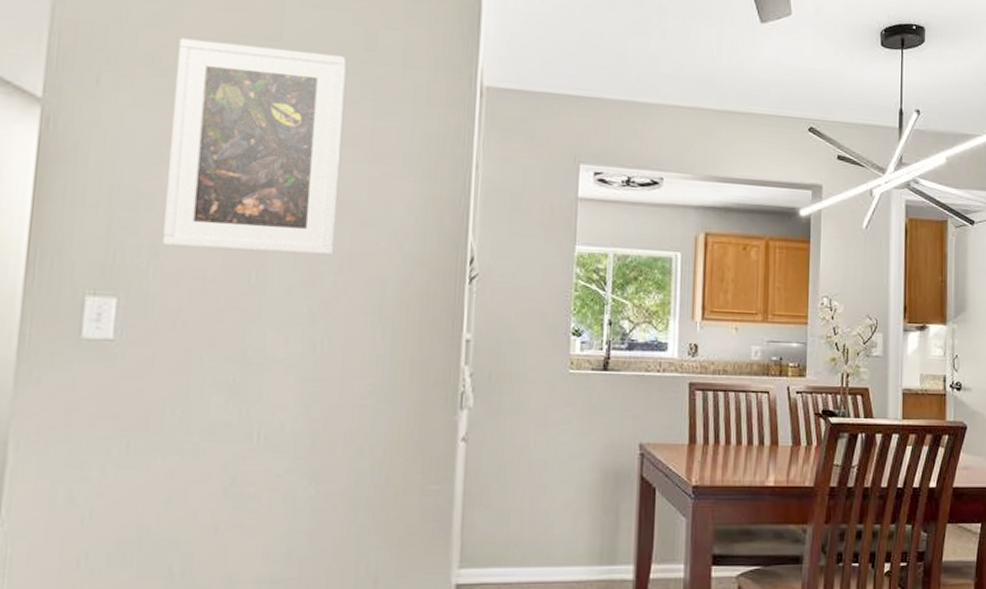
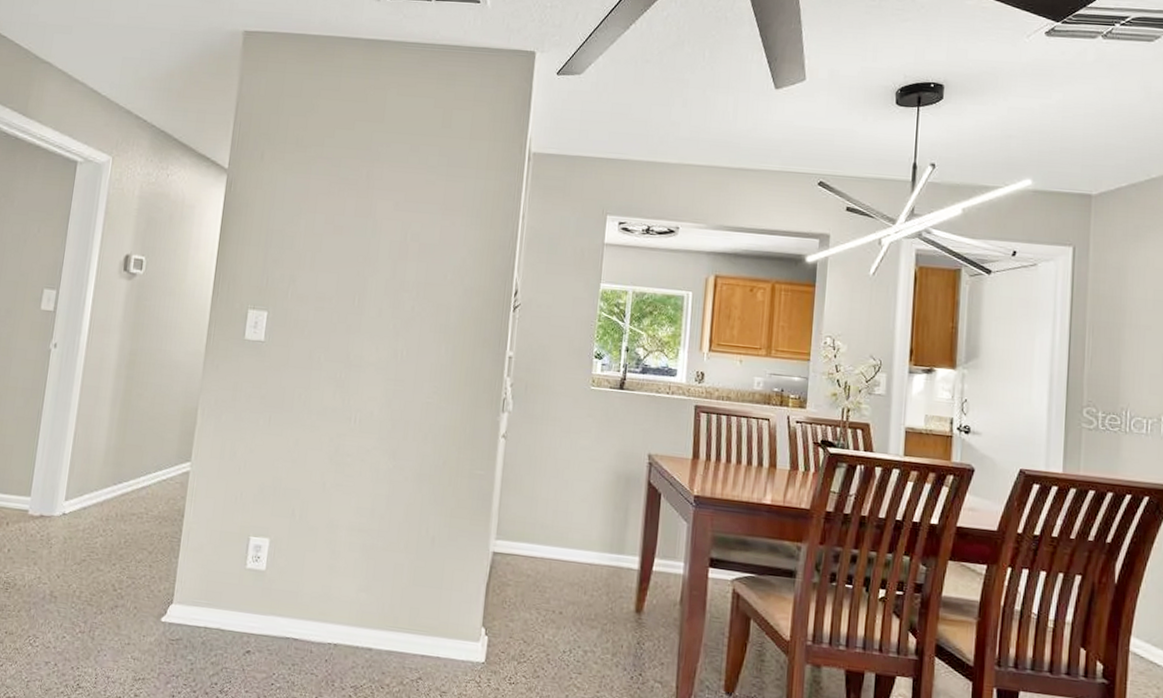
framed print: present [163,38,346,256] -> none [298,123,428,286]

